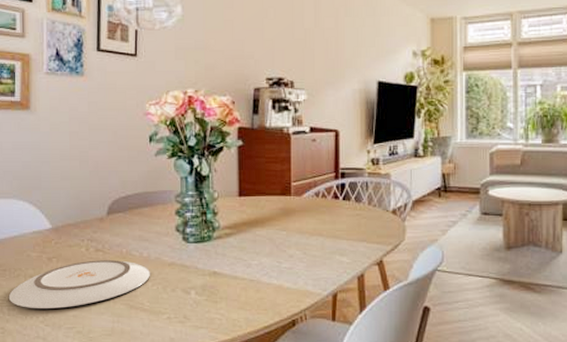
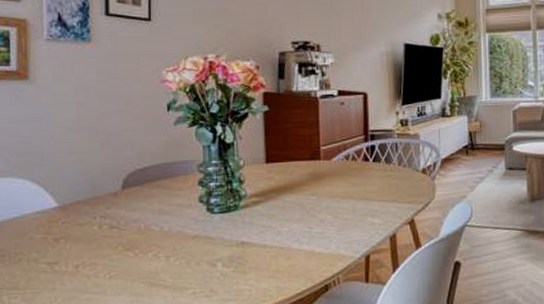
plate: present [8,260,150,309] -> none [8,236,172,295]

